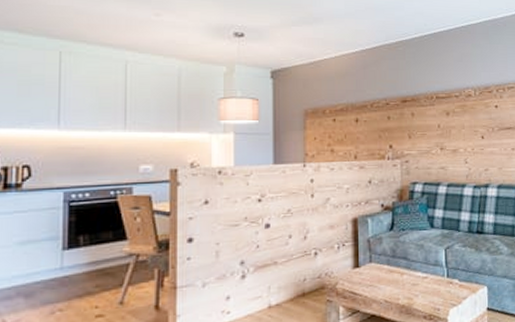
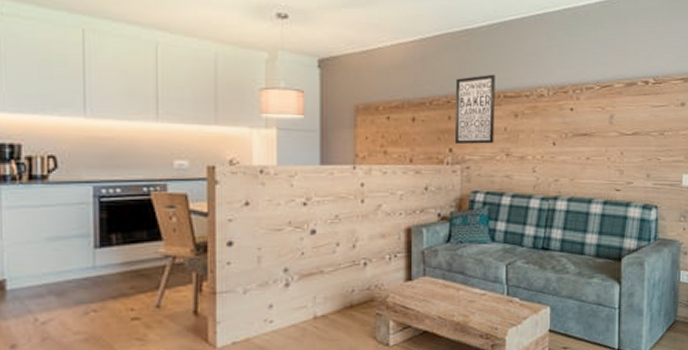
wall art: none [393,78,429,141] -> present [454,74,495,145]

